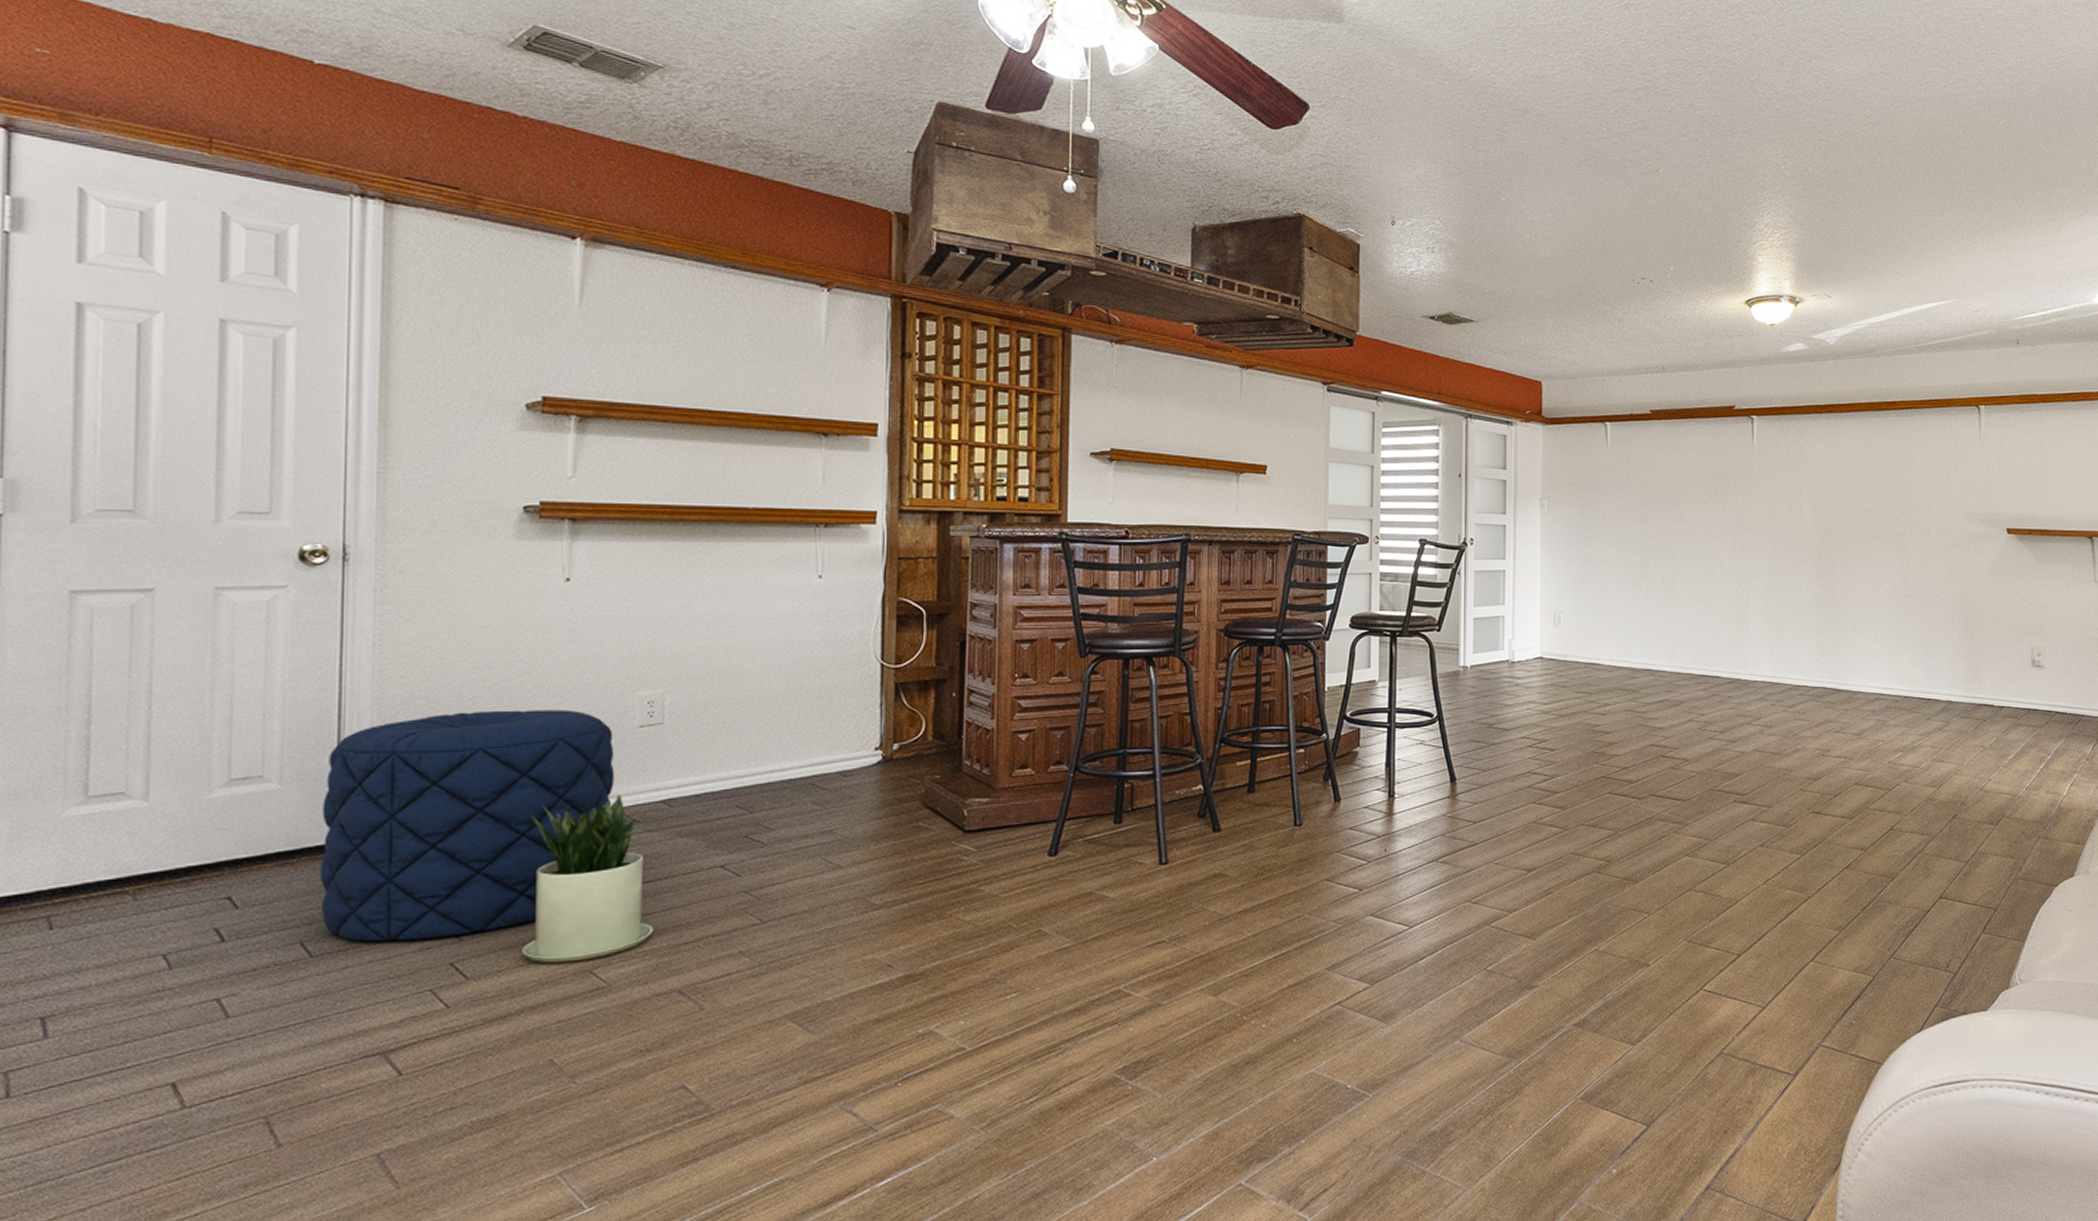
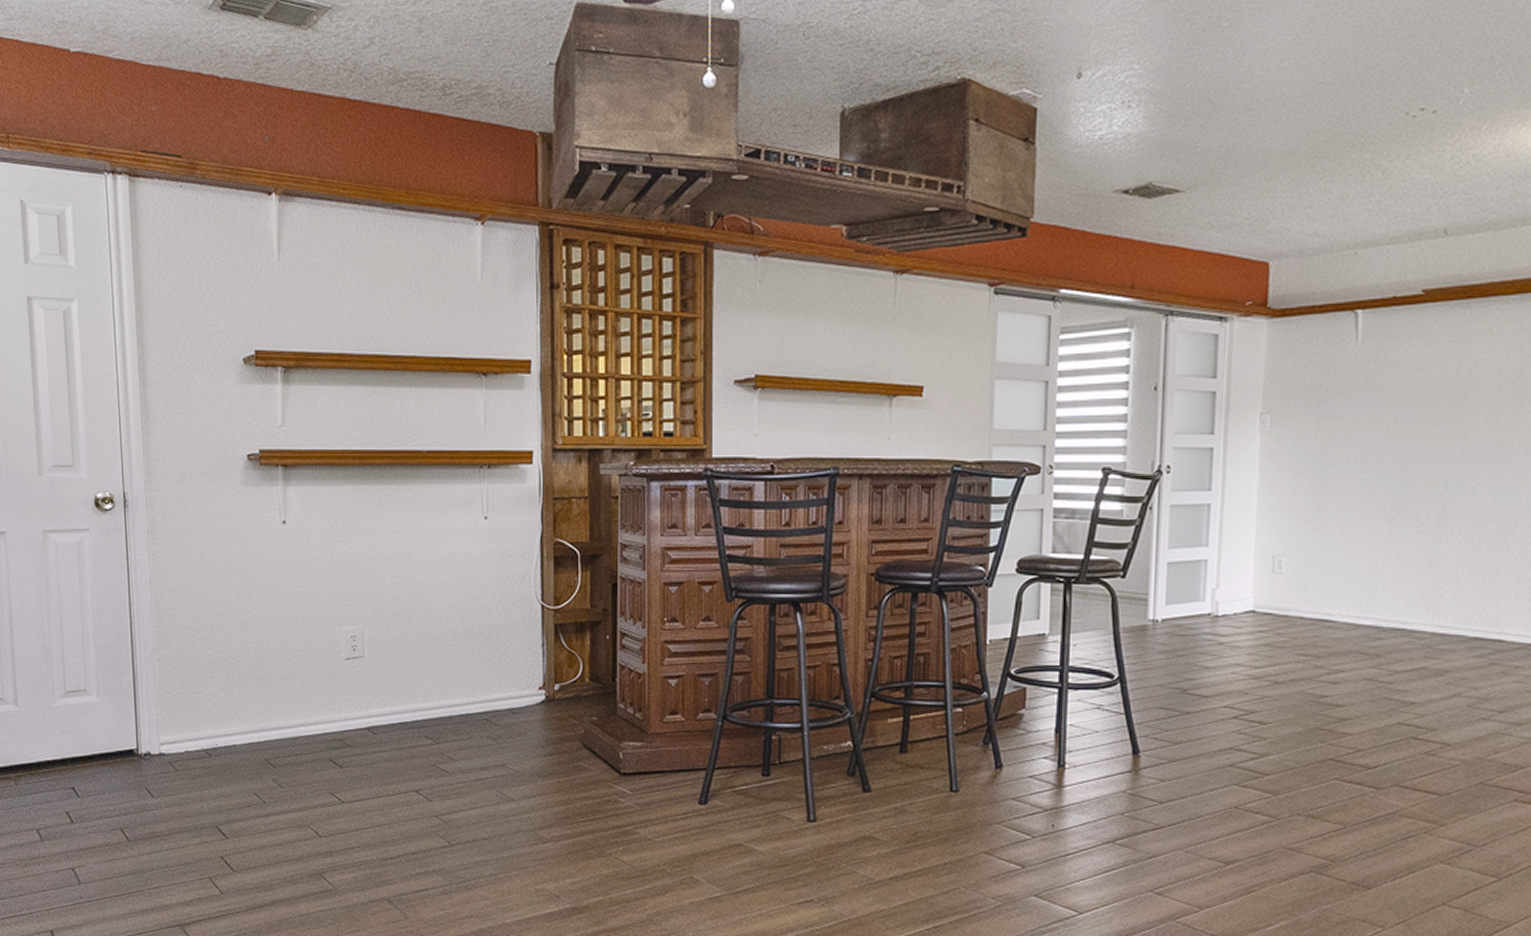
pouf: present [319,709,615,942] -> none [126,640,330,835]
planter: present [522,795,654,964] -> none [269,720,366,865]

